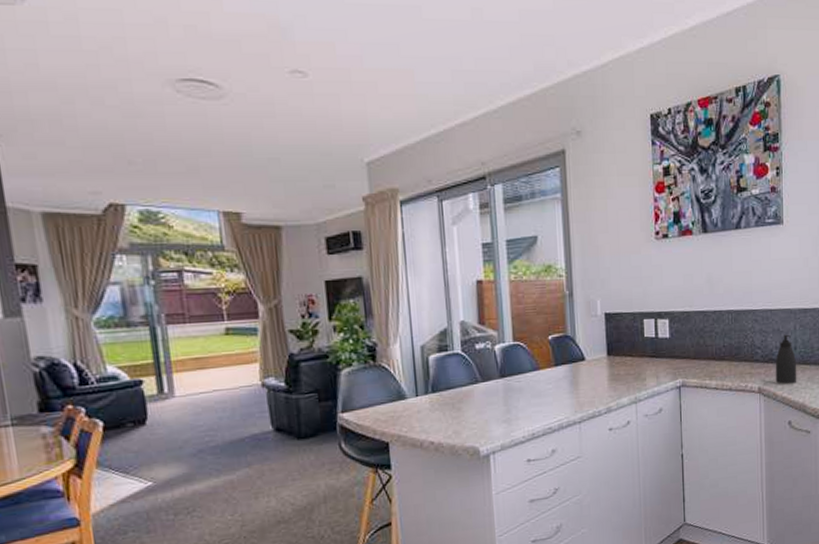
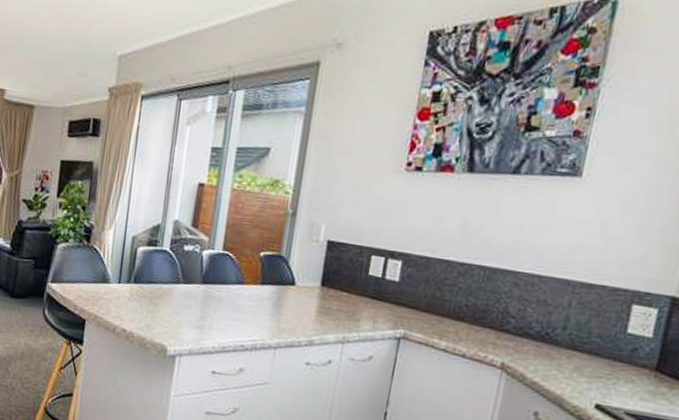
soap dispenser: present [775,334,797,385] -> none [527,308,563,370]

